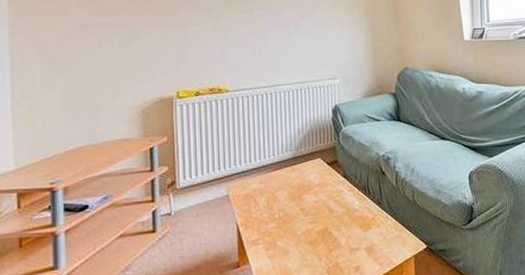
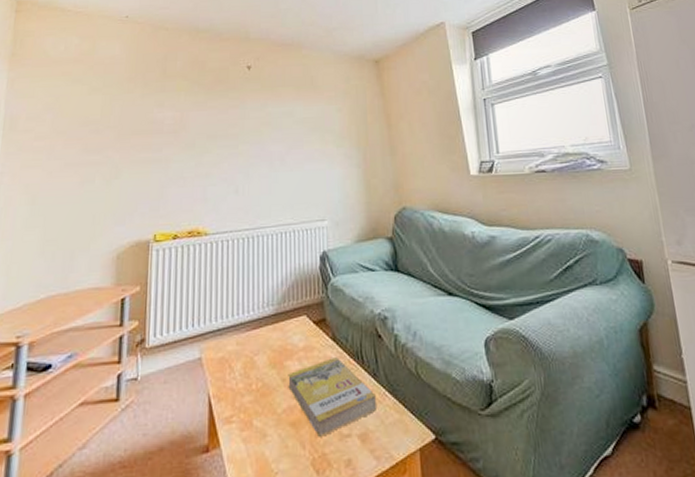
book: none [306,189,380,251] -> present [288,356,376,437]

